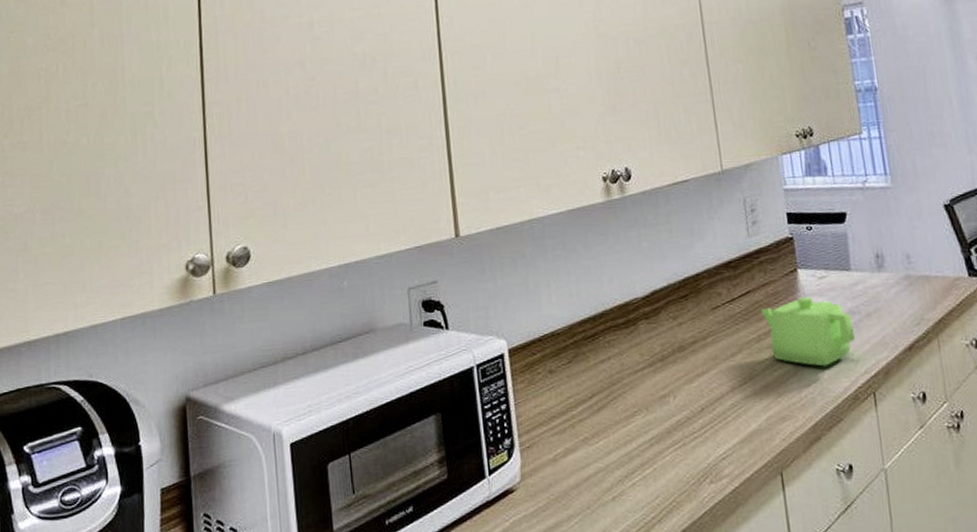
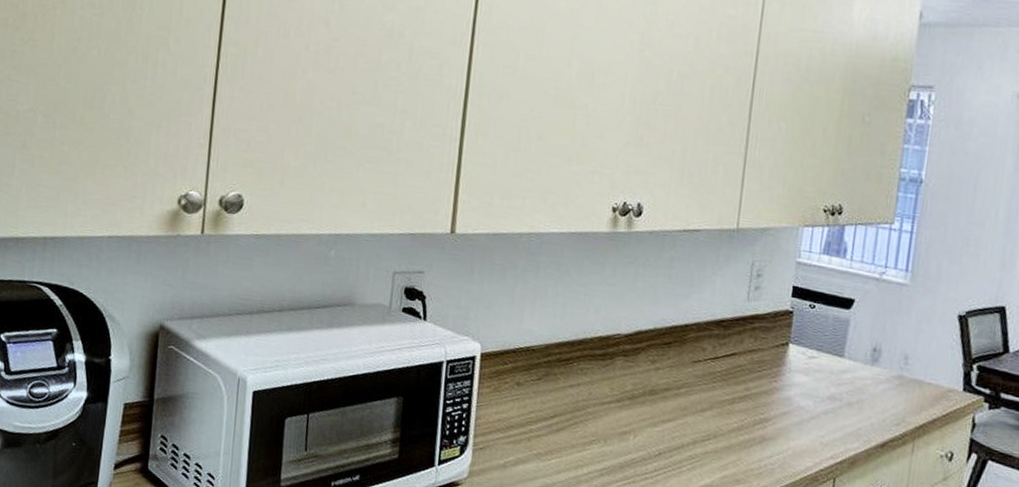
teapot: present [760,296,856,367] -> none [741,371,832,443]

